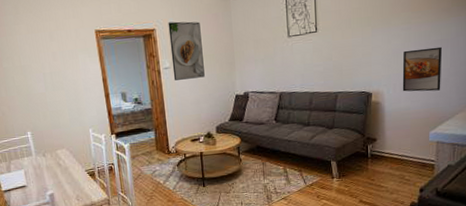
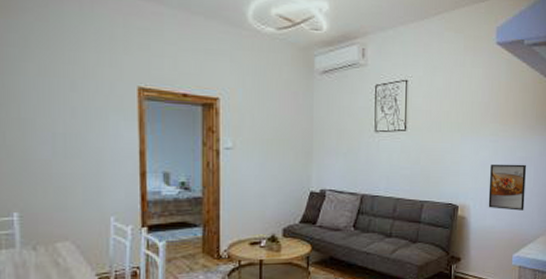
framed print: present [168,21,205,81] -> none [236,93,276,166]

